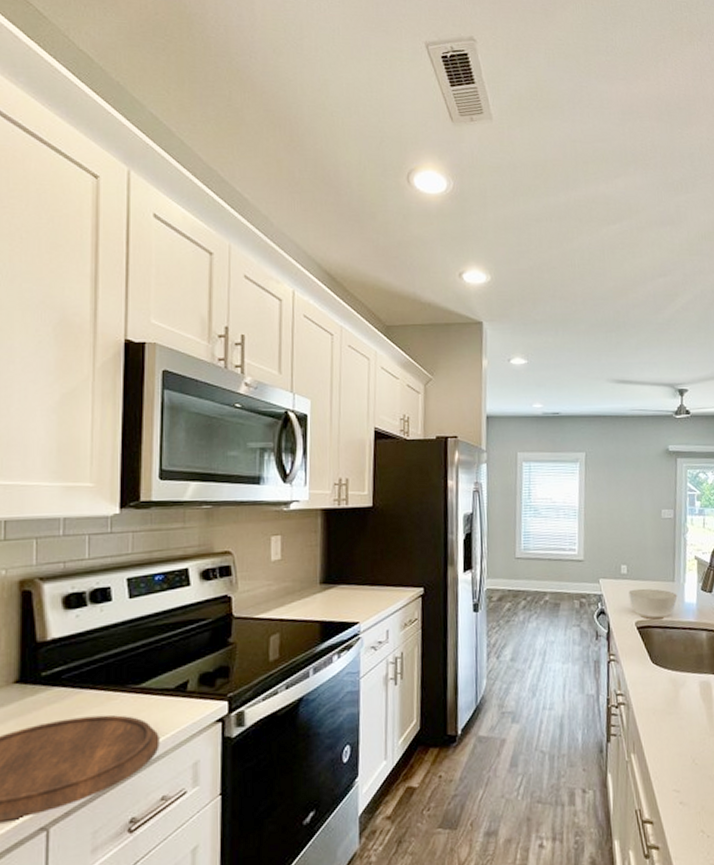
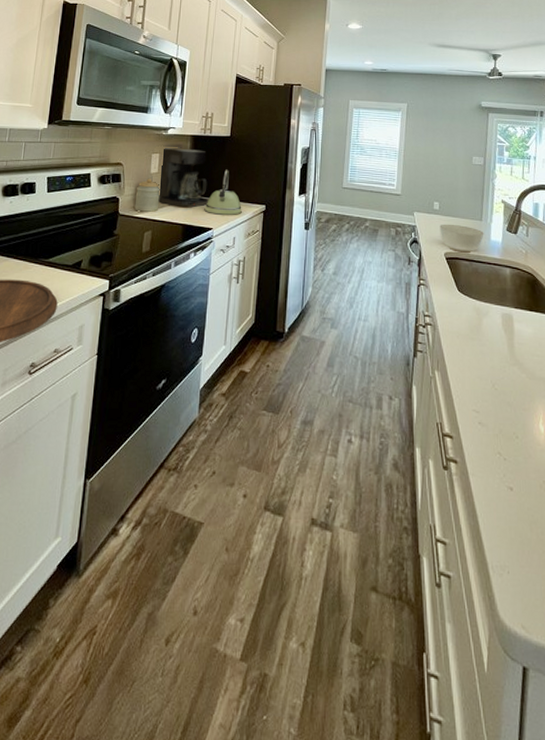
jar: none [253,567,287,611] -> present [134,178,160,212]
coffee maker: none [273,525,352,601] -> present [151,147,209,208]
kettle: none [346,548,395,605] -> present [204,169,242,215]

